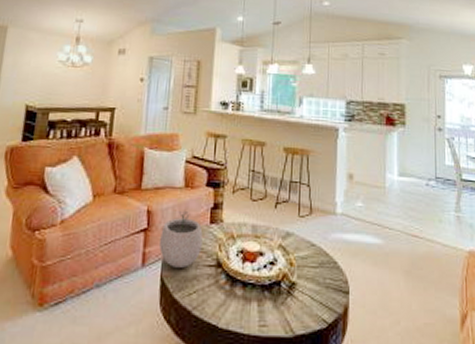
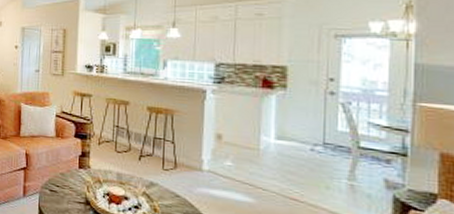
plant pot: present [159,210,203,268] -> none [37,155,73,202]

